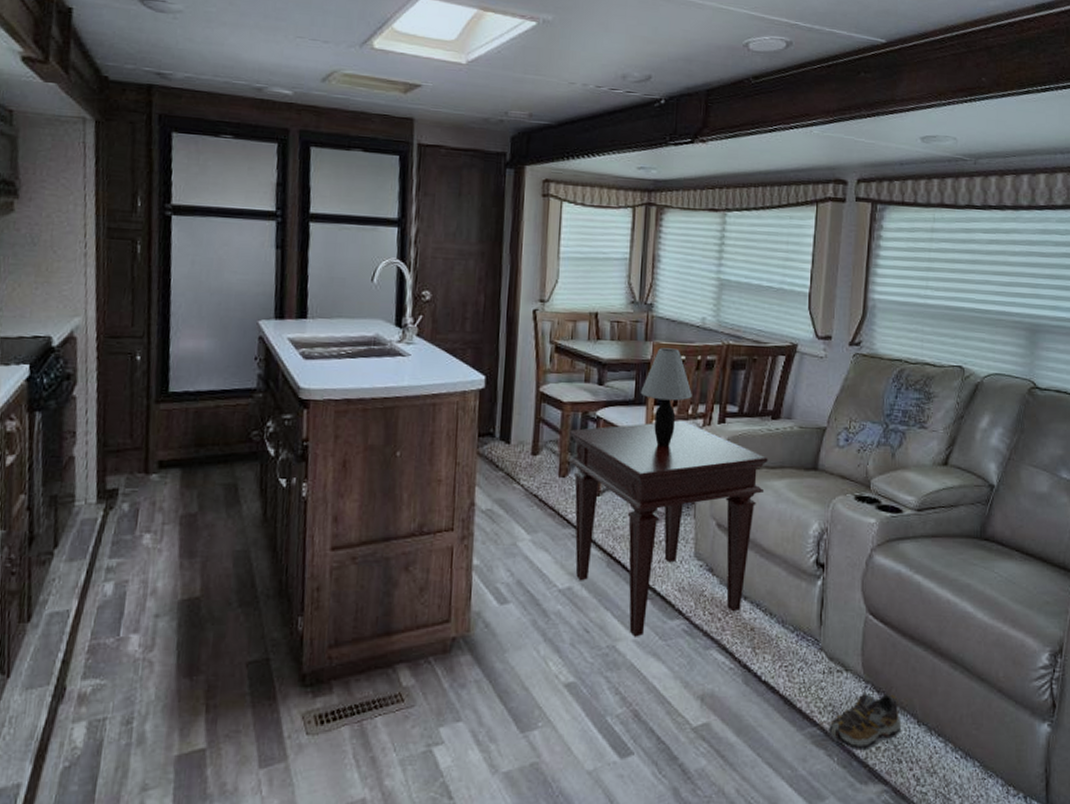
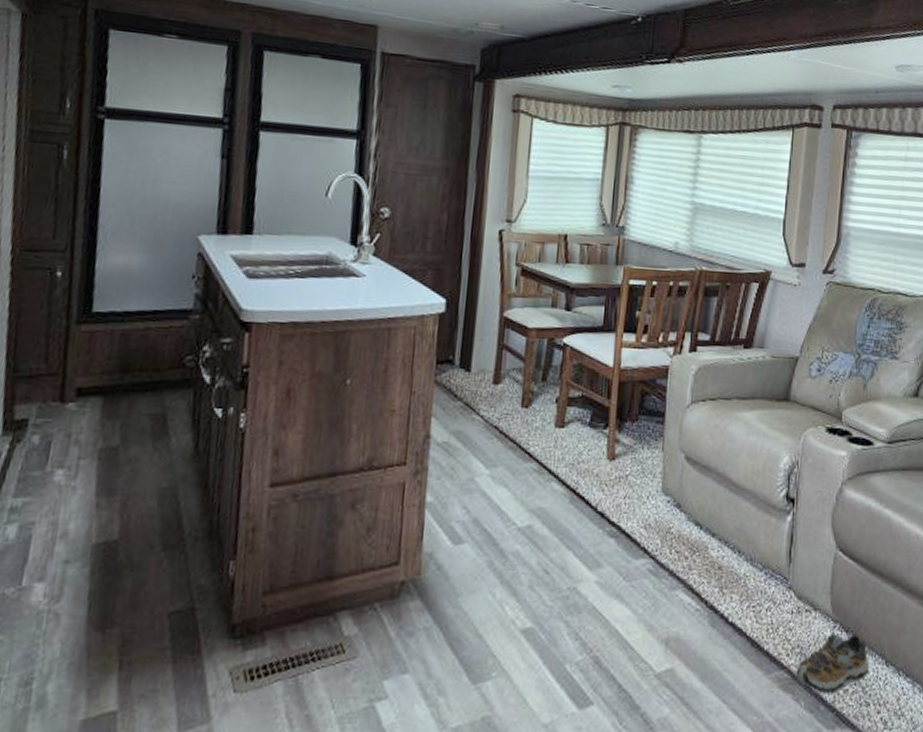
side table: present [568,420,768,637] -> none [533,348,740,578]
table lamp: present [640,348,692,447] -> none [609,272,663,376]

